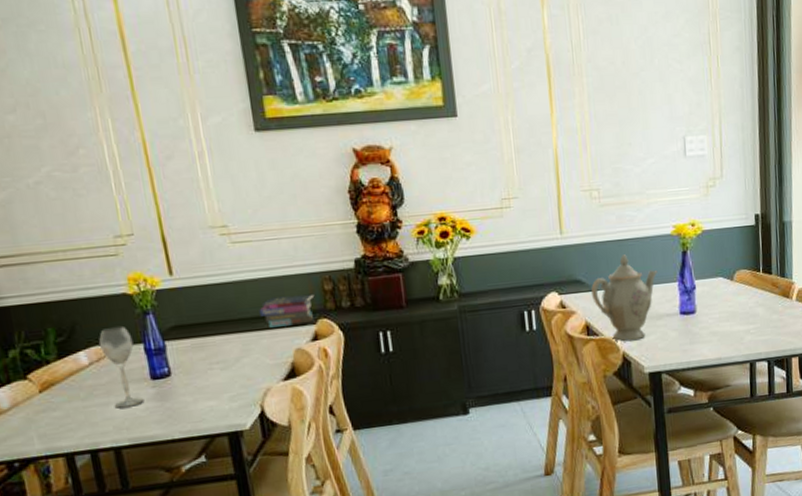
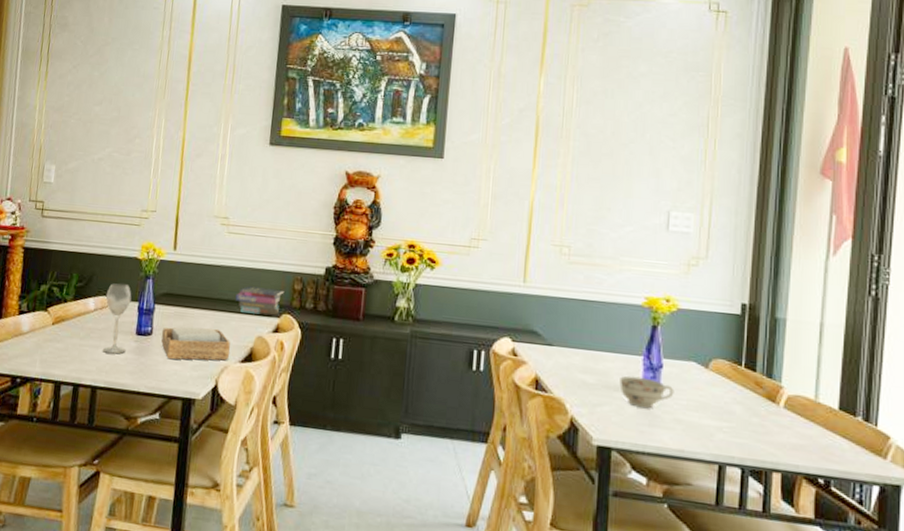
napkin holder: none [181,351,270,397] -> present [161,326,230,361]
teapot: present [590,254,658,341] -> none [545,315,622,408]
teacup: none [660,301,708,329] -> present [619,375,674,409]

